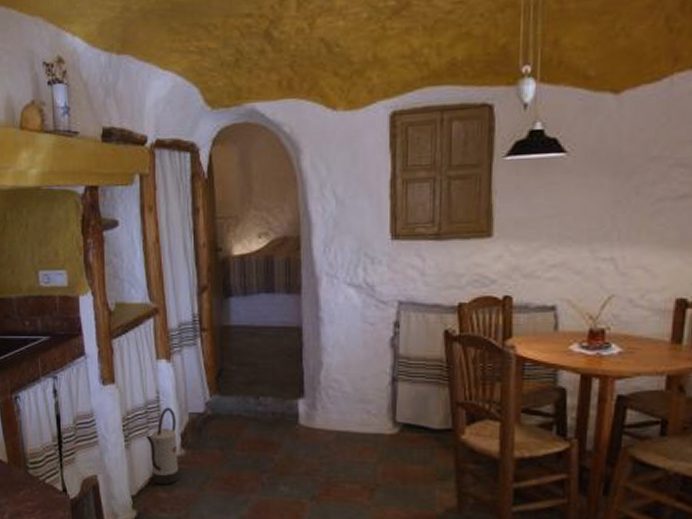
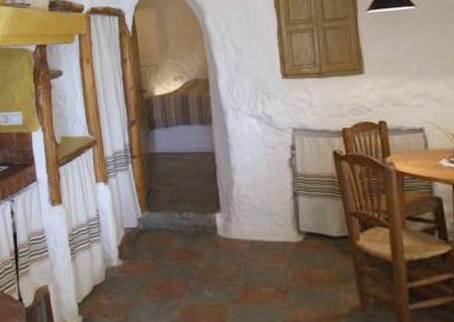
watering can: present [146,407,179,485] -> none [89,224,118,293]

